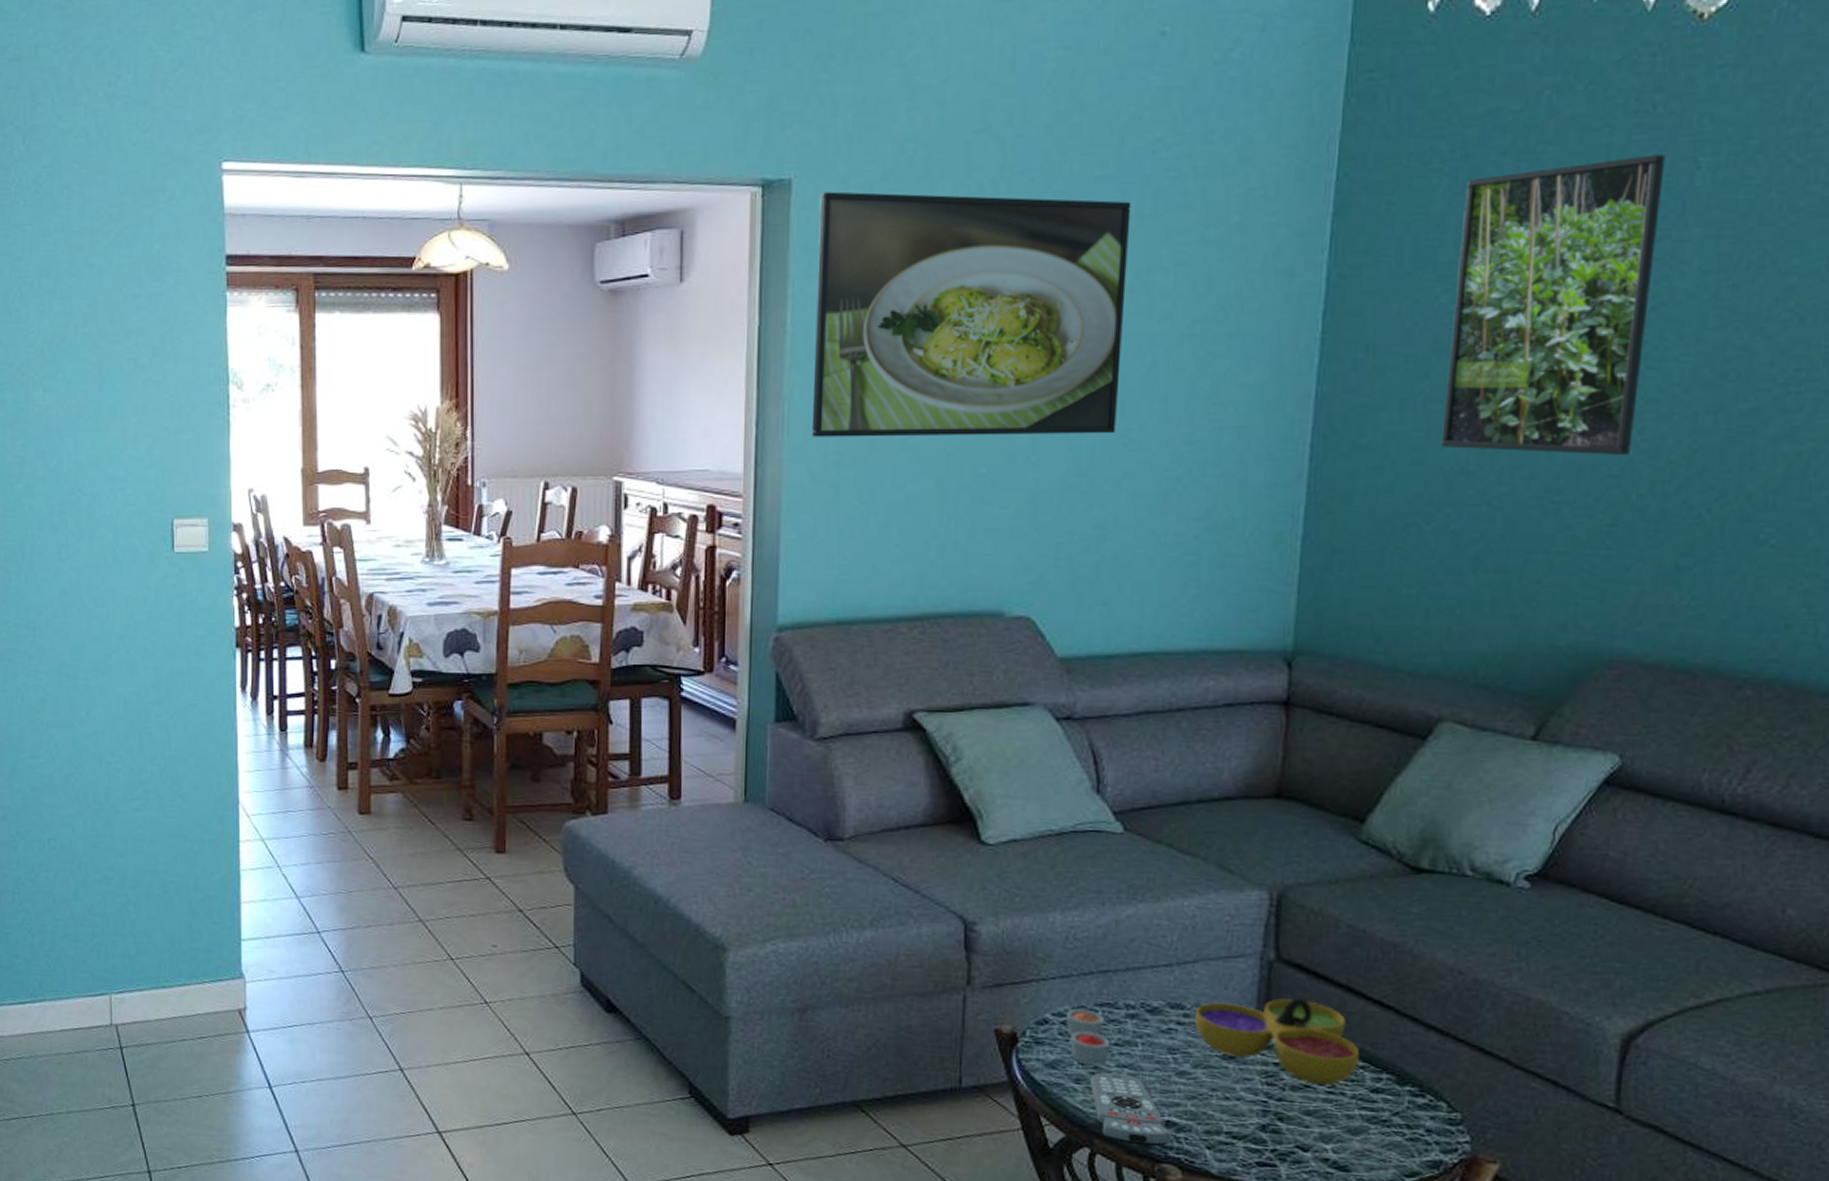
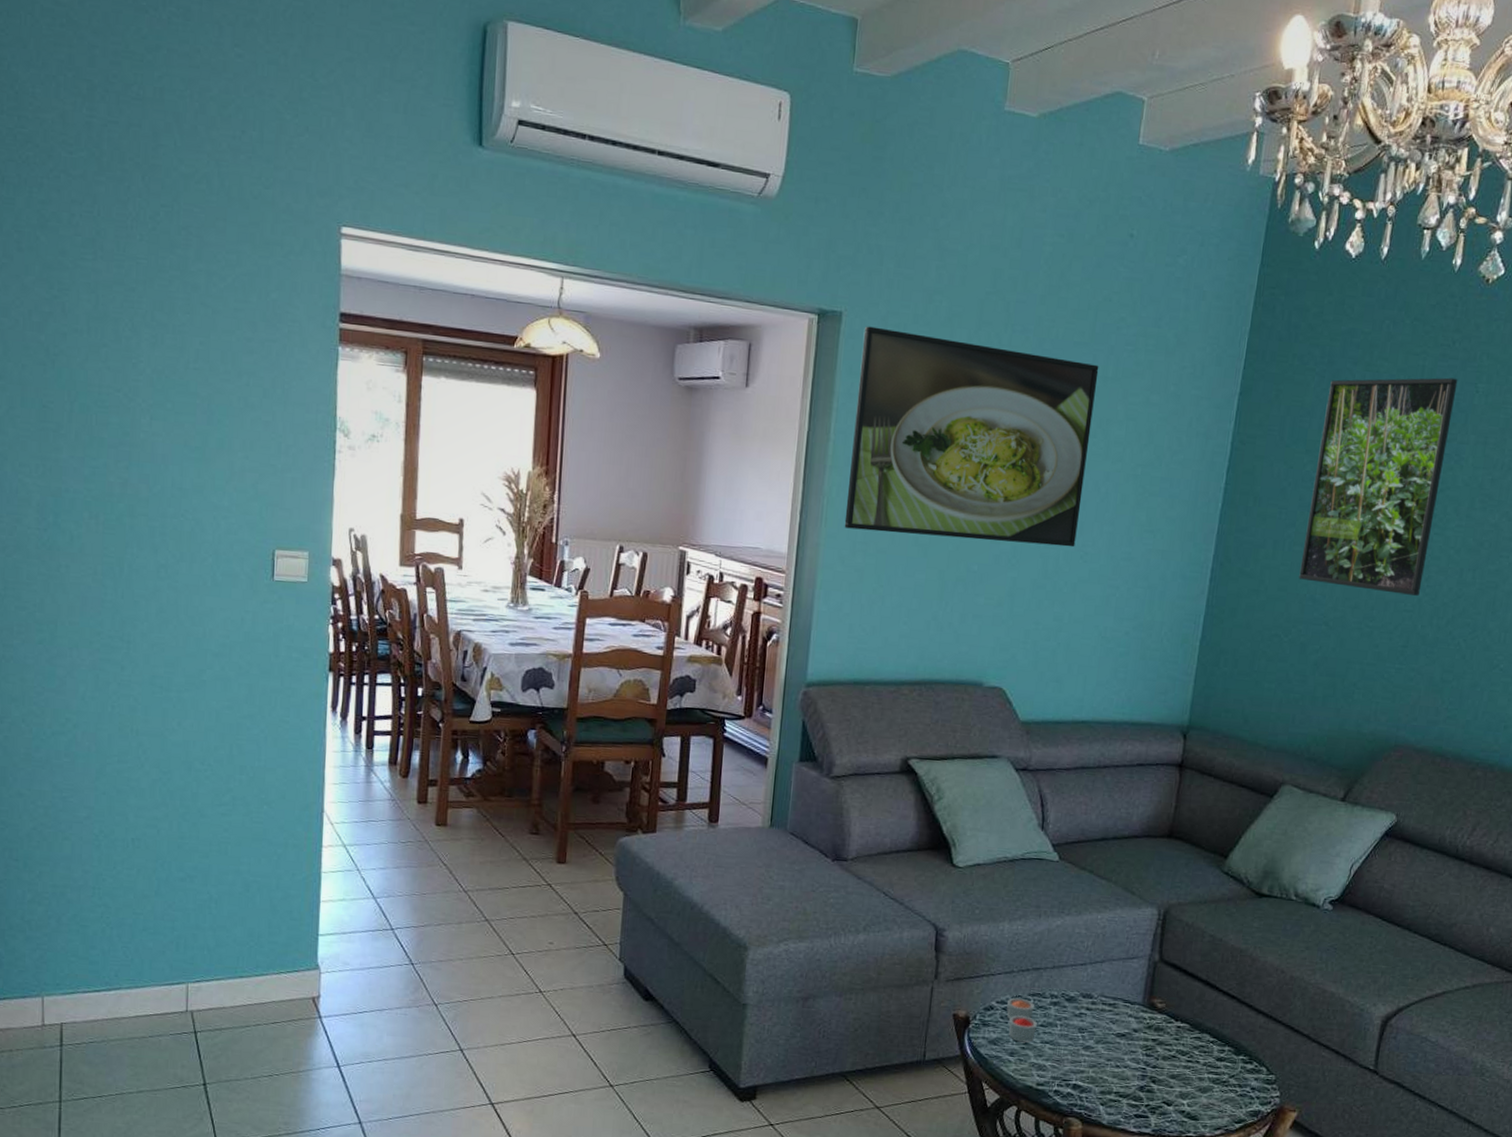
remote control: present [1090,1072,1171,1147] -> none [1021,1047,1076,1105]
decorative bowl: present [1195,997,1360,1087] -> none [1099,989,1212,1057]

